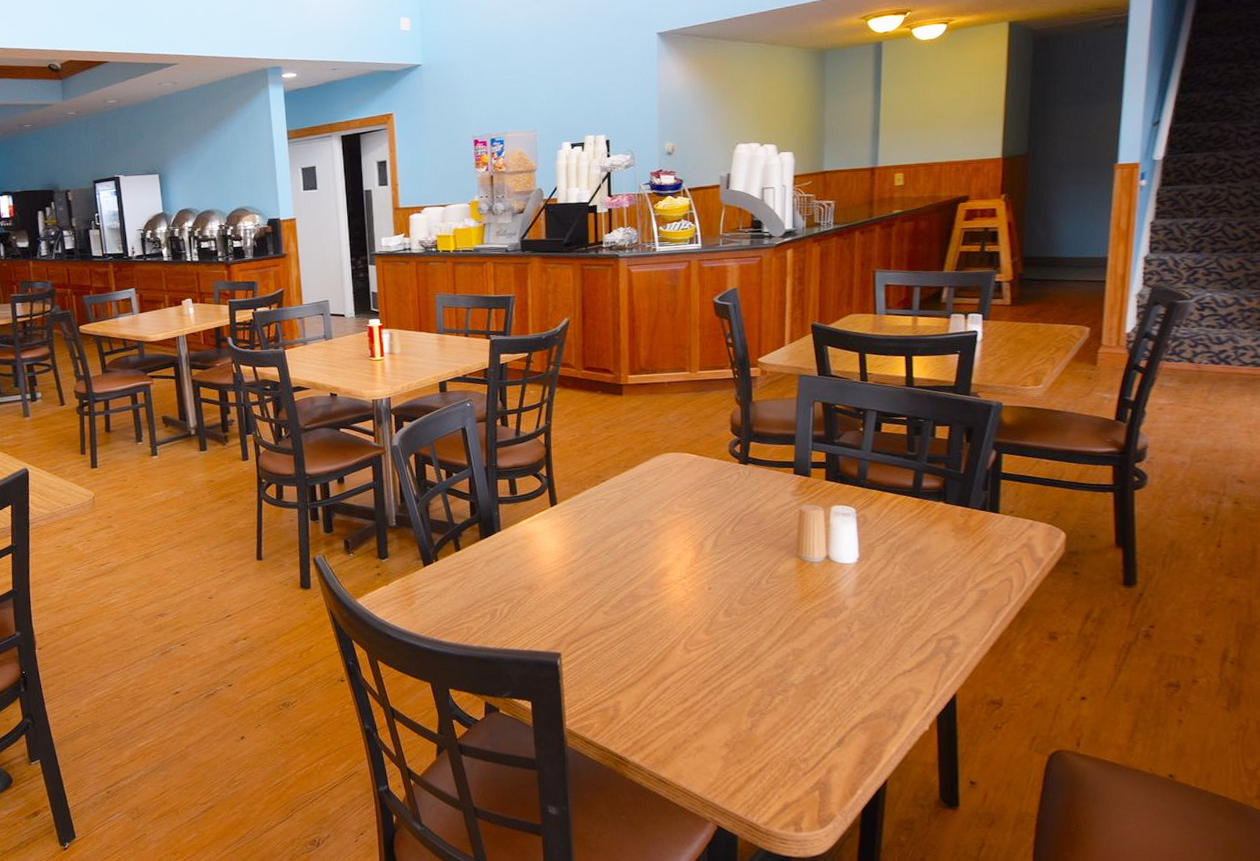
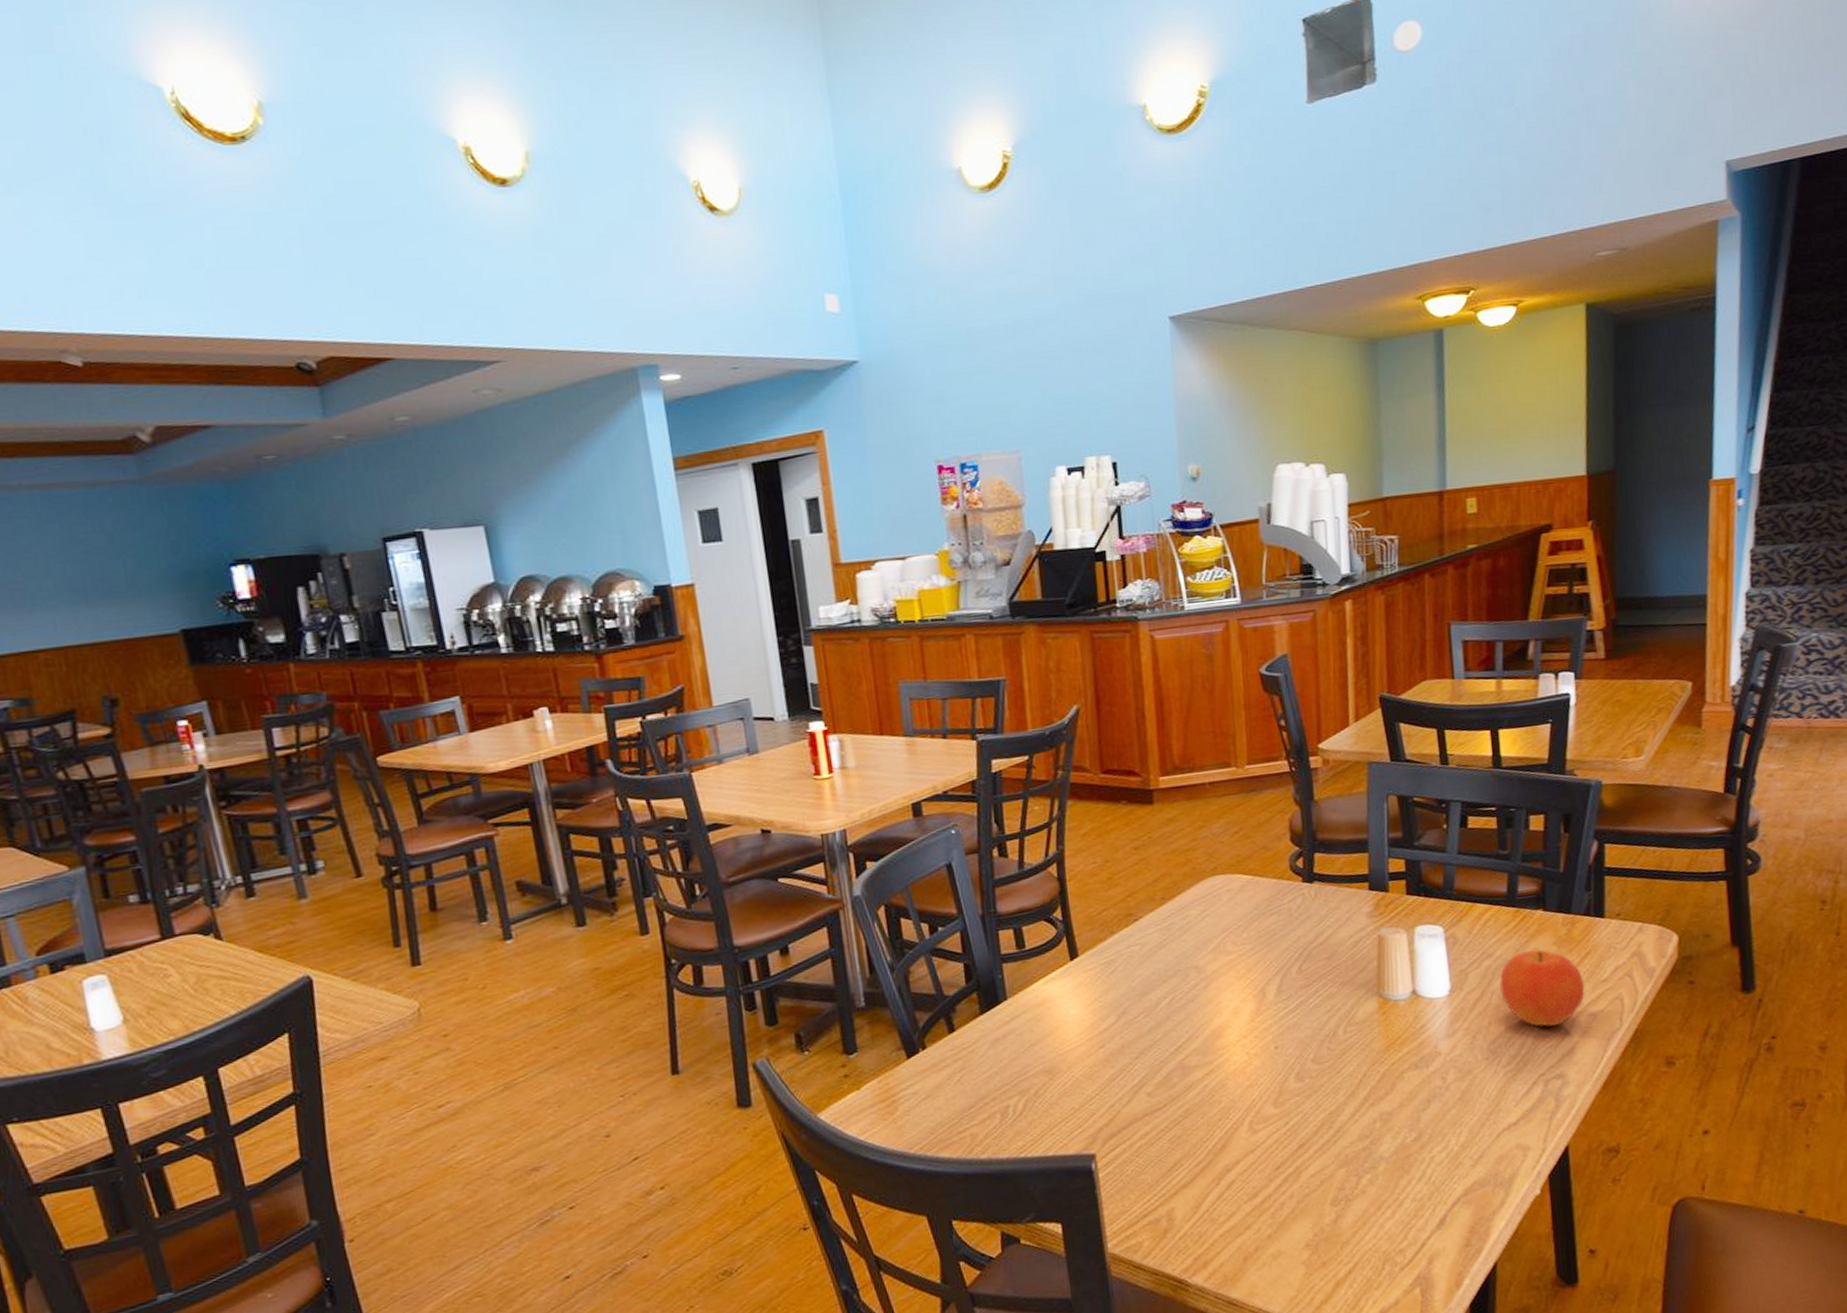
fruit: none [901,533,978,597] -> present [1499,949,1585,1027]

